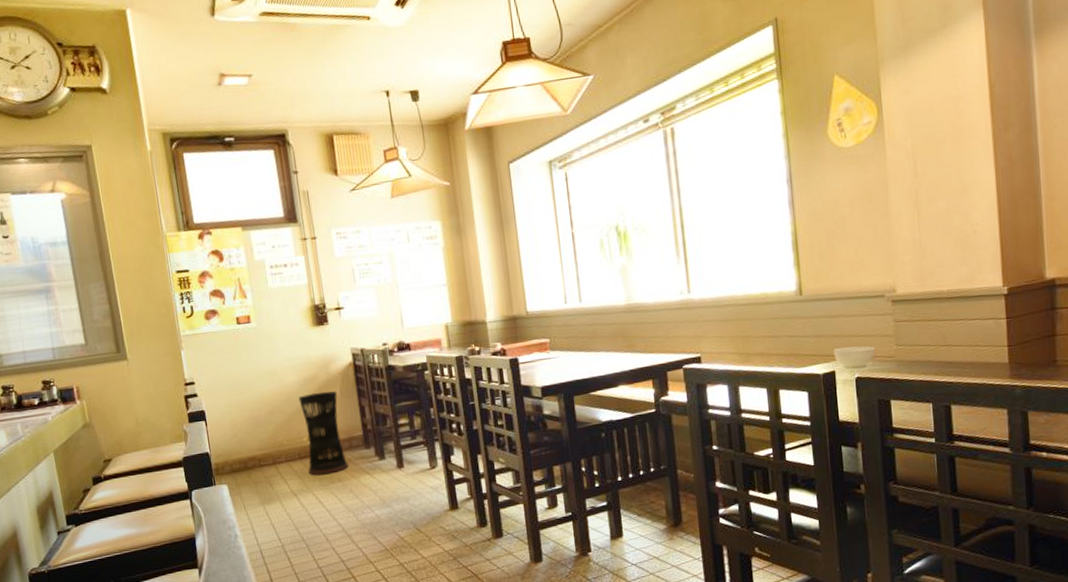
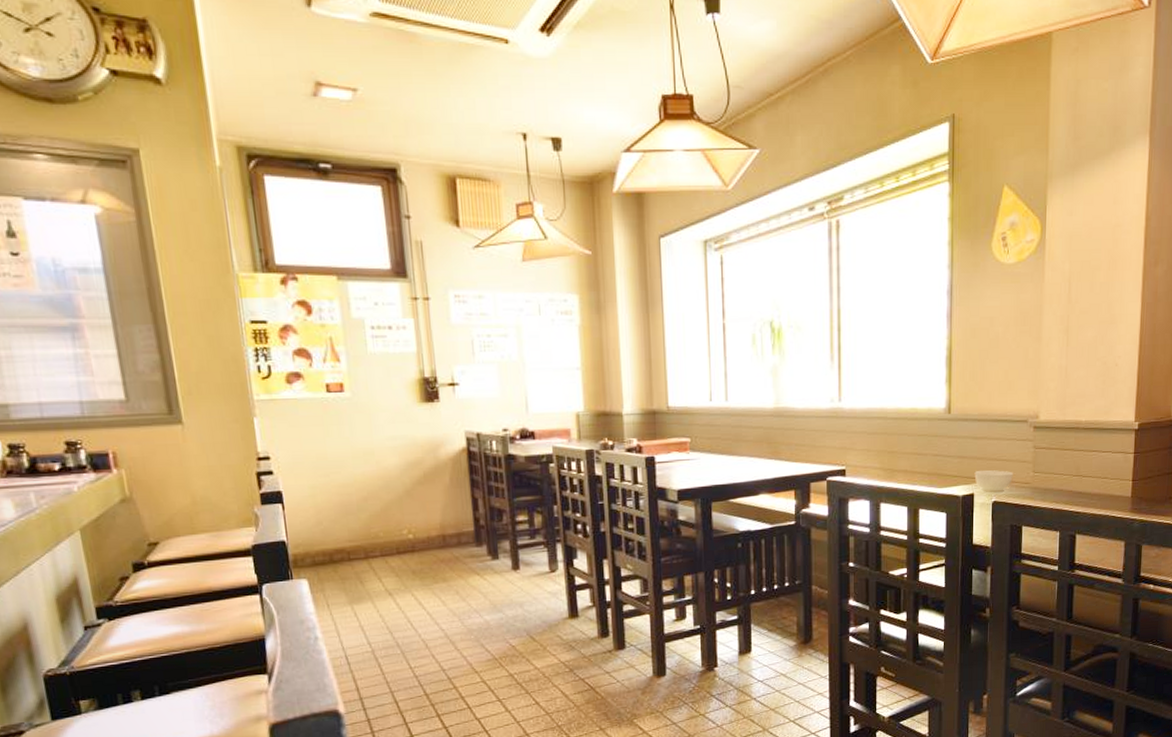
umbrella stand: present [299,391,349,476] -> none [399,478,456,574]

